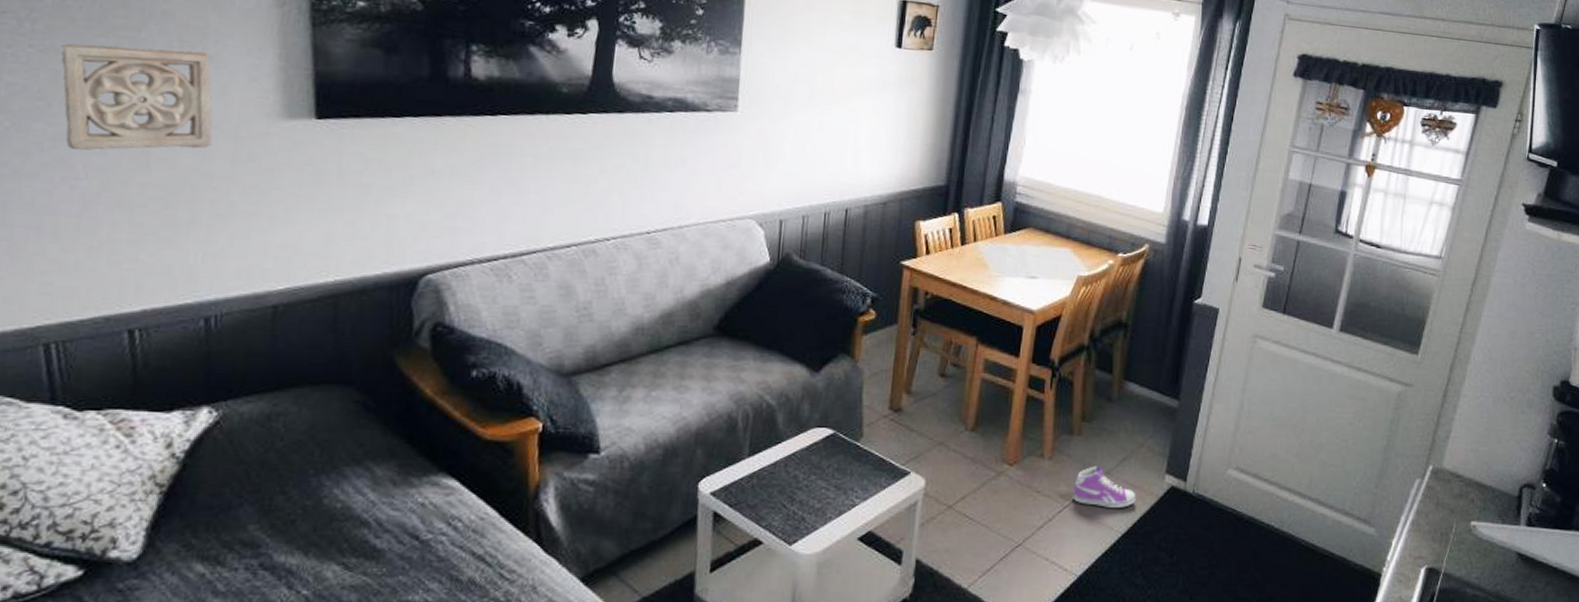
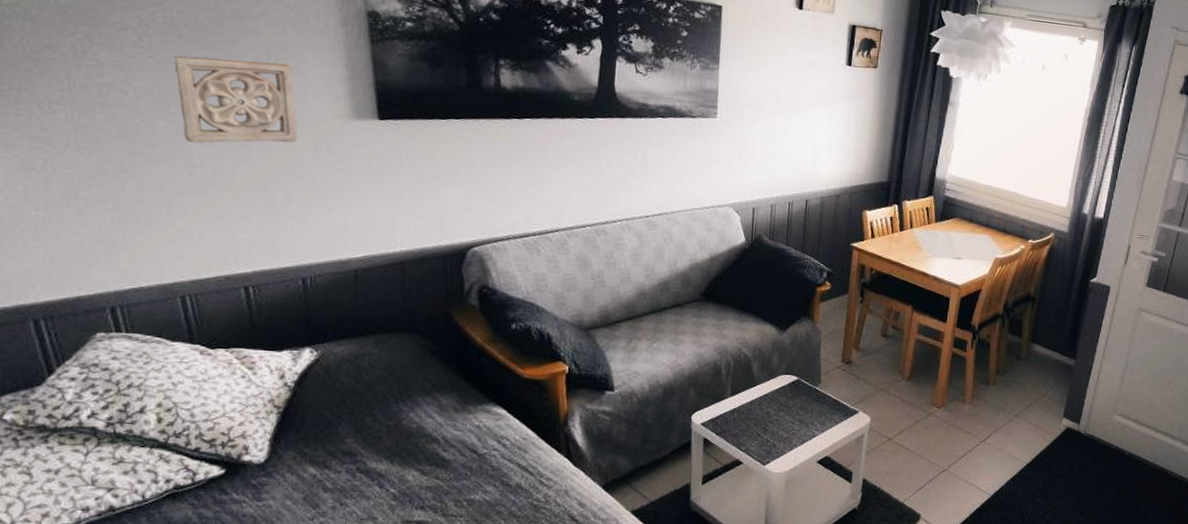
sneaker: present [1073,466,1136,508] -> none [988,410,1039,443]

